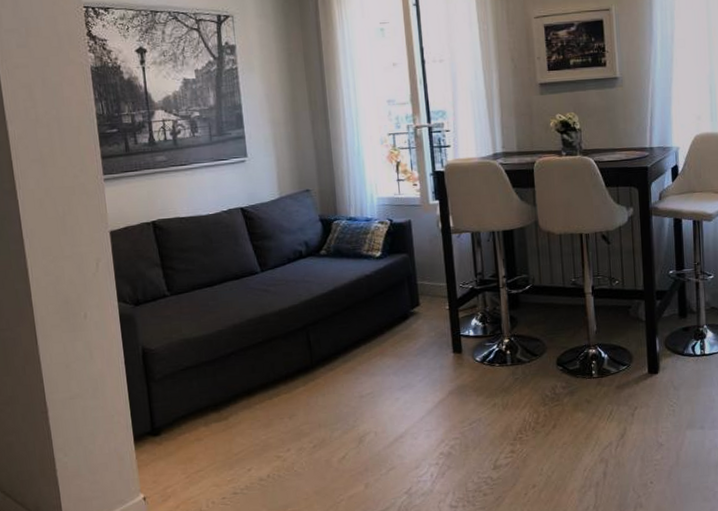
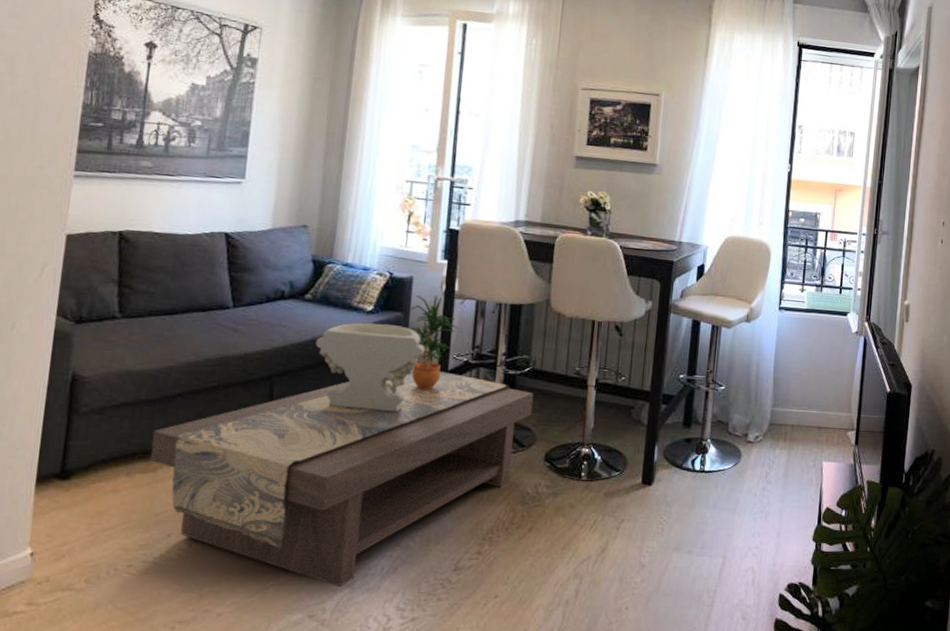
coffee table: none [218,300,539,495] -> present [150,370,534,588]
decorative bowl: none [337,265,434,345] -> present [315,322,426,412]
potted plant: none [414,234,459,319] -> present [407,296,458,390]

